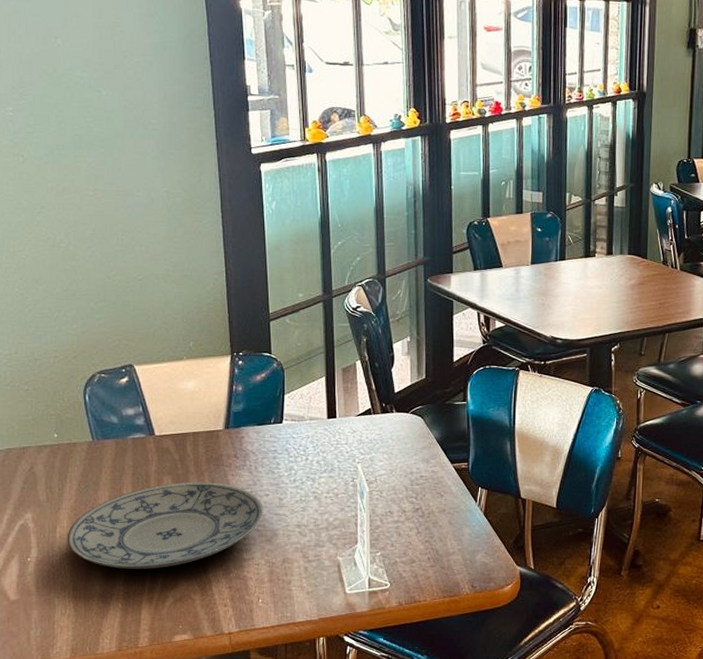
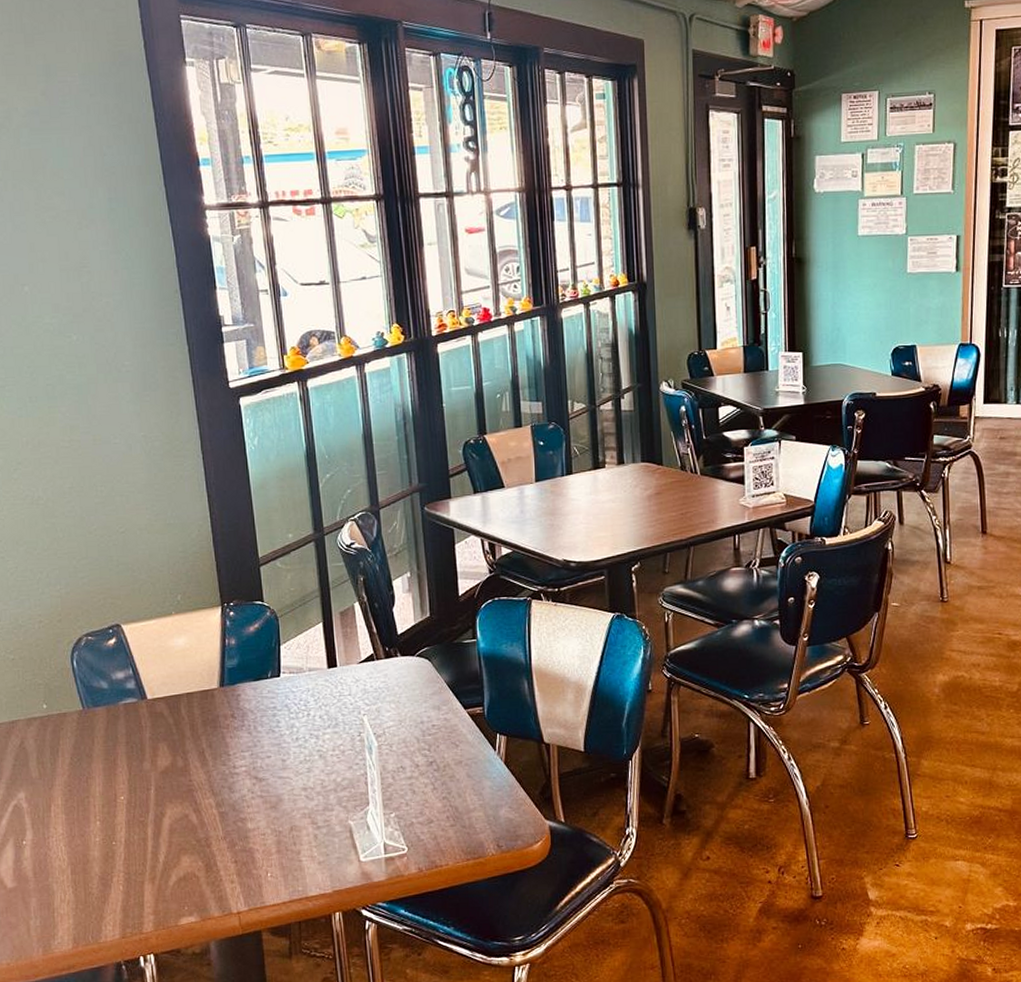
plate: present [67,482,264,569] -> none [62,746,266,847]

